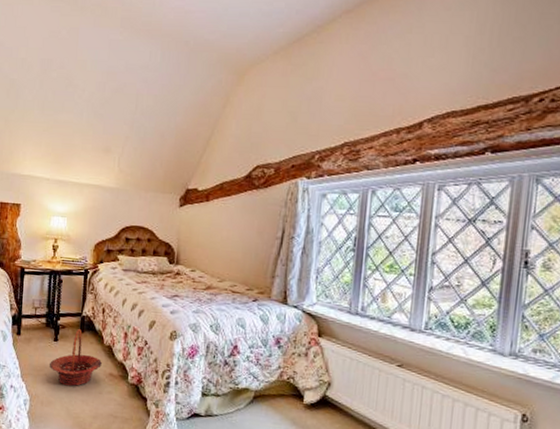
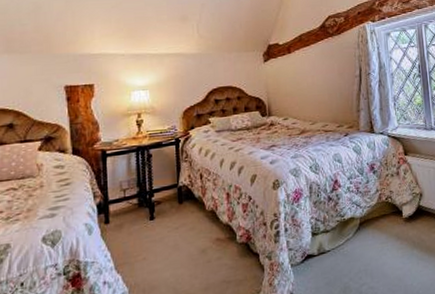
basket: present [49,329,102,387] -> none [147,201,206,265]

